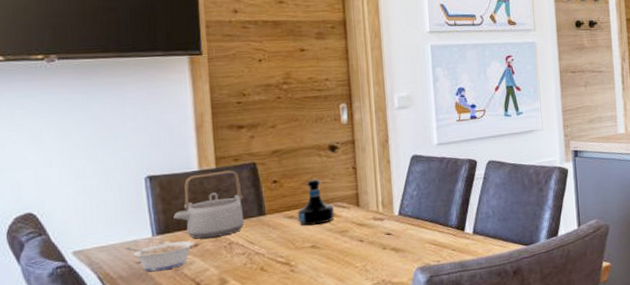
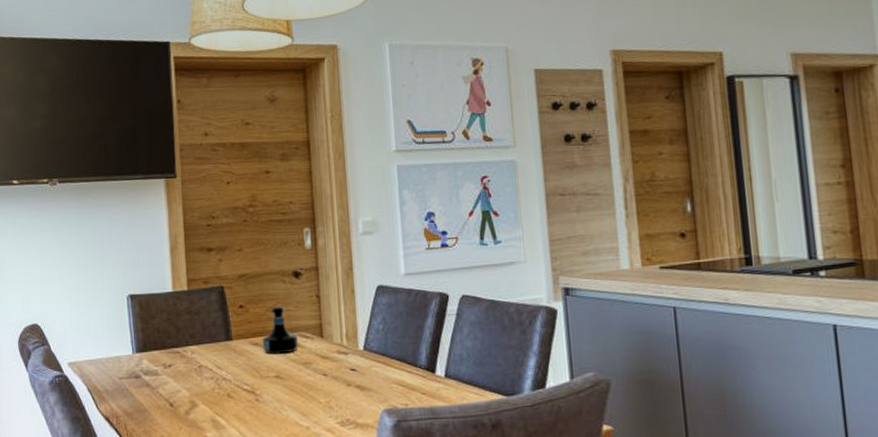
legume: present [125,240,194,272] -> none [110,360,168,389]
teapot: present [173,170,245,239] -> none [151,292,213,360]

